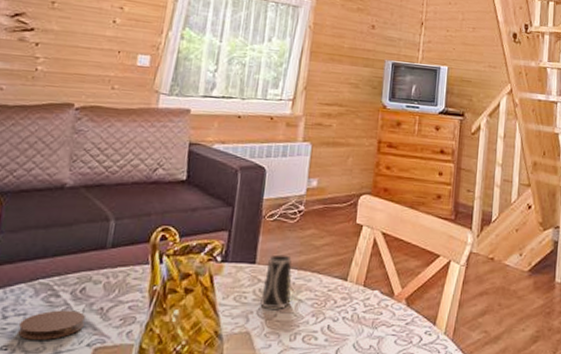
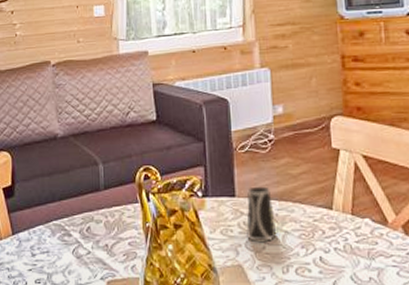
coaster: present [18,310,85,340] -> none [45,247,95,274]

